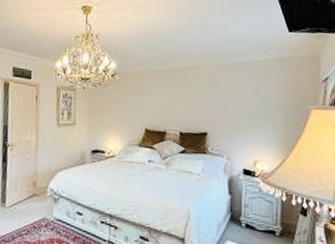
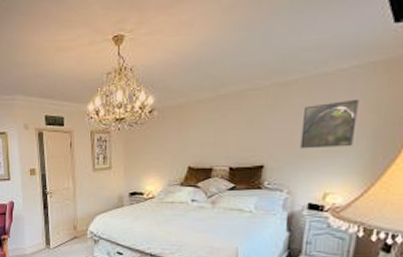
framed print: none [234,84,272,122] -> present [300,98,359,149]

